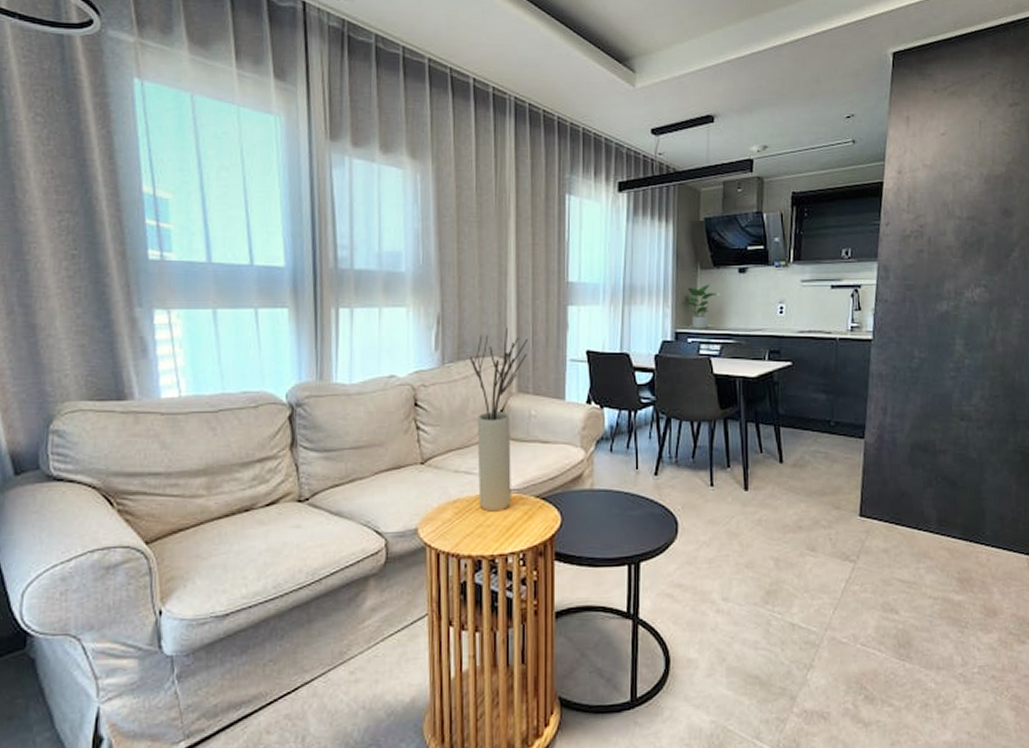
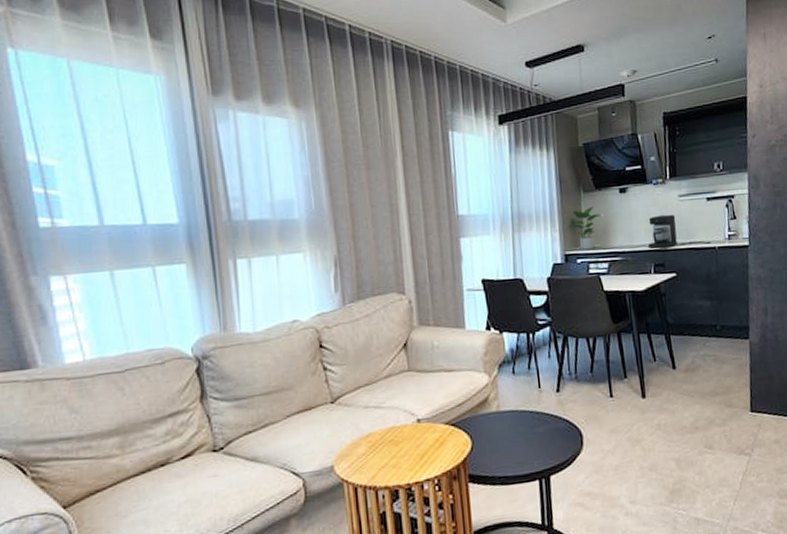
vase: present [469,327,529,512] -> none [369,264,425,443]
coffee maker: none [765,299,796,335] -> present [648,214,677,249]

